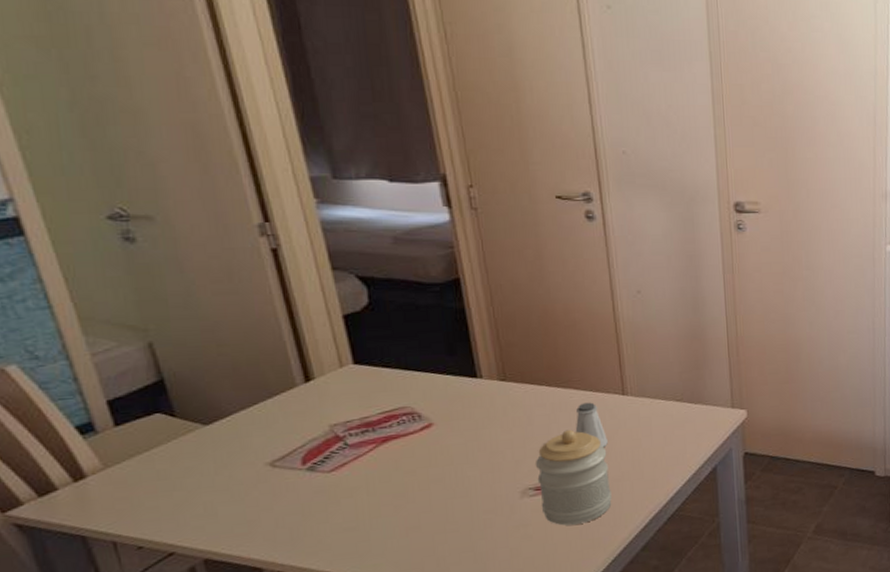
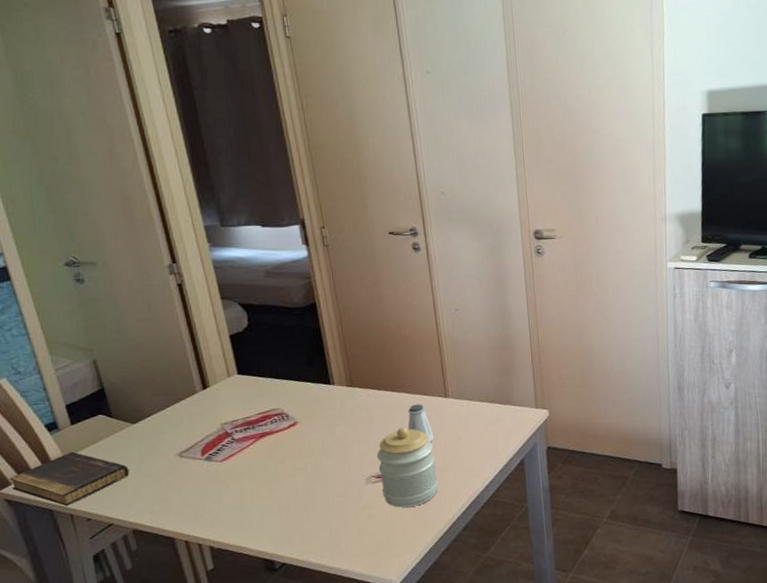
book: none [20,460,200,532] -> present [9,451,129,507]

